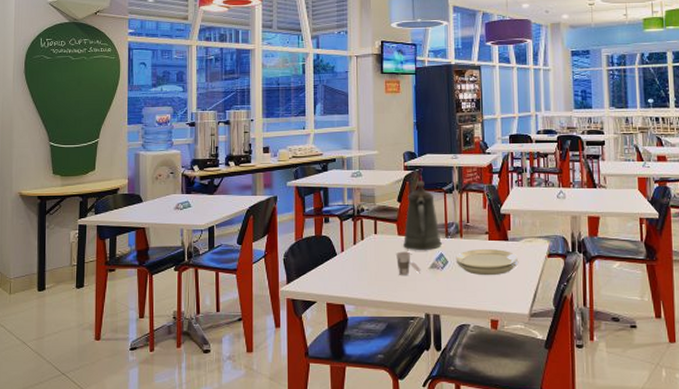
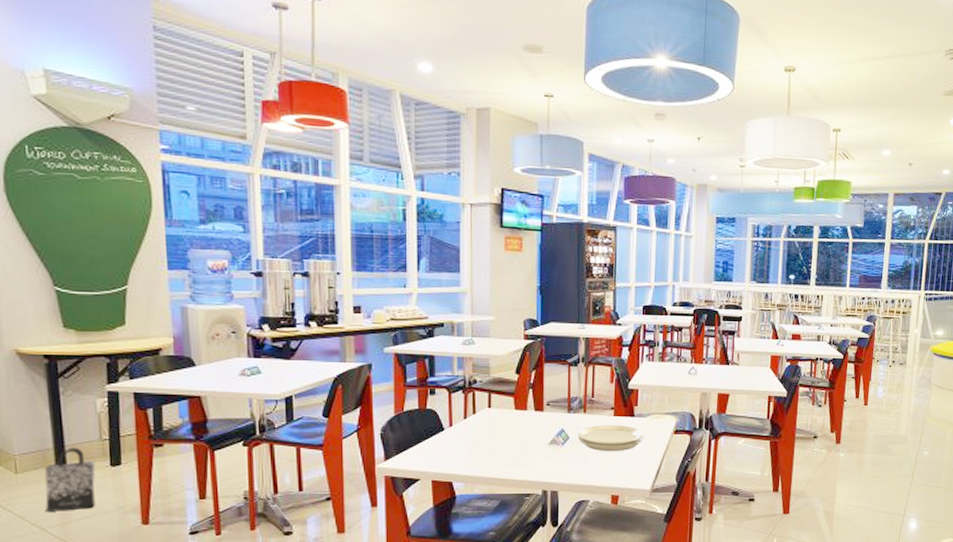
shopping bag: none [27,272,66,327] -> present [44,447,96,512]
cup: present [395,251,421,276] -> none [511,426,540,452]
coffee pot: present [403,180,442,251] -> none [521,351,563,426]

